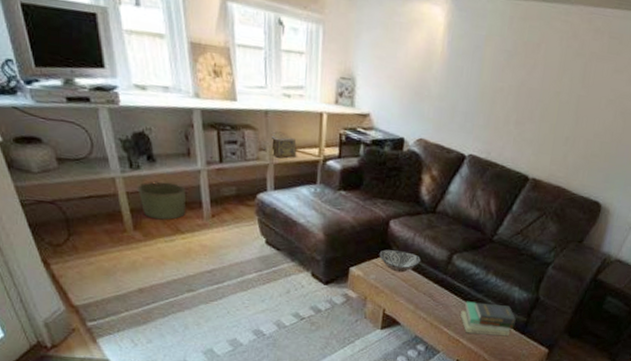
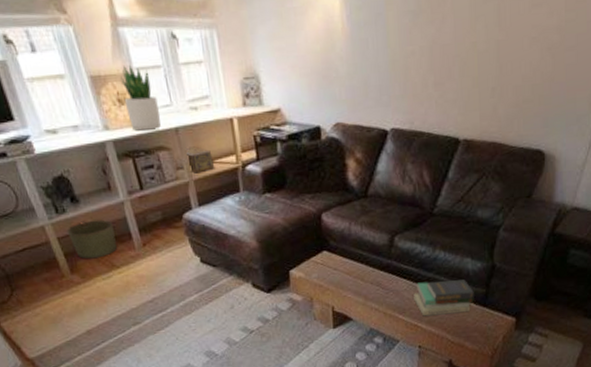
planter: none [220,39,253,108] -> present [121,64,161,131]
decorative bowl: present [379,249,421,273] -> none [317,243,362,266]

